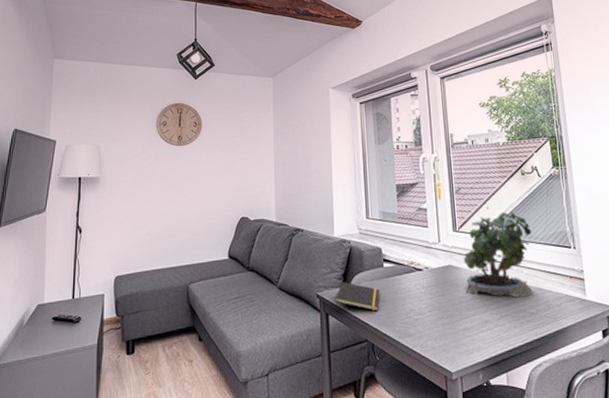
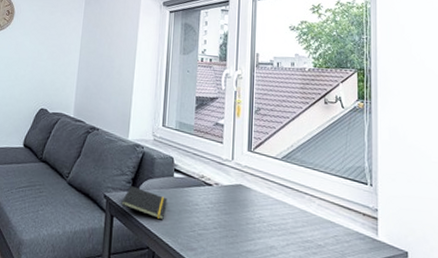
potted plant: present [464,207,534,298] -> none [253,131,329,228]

